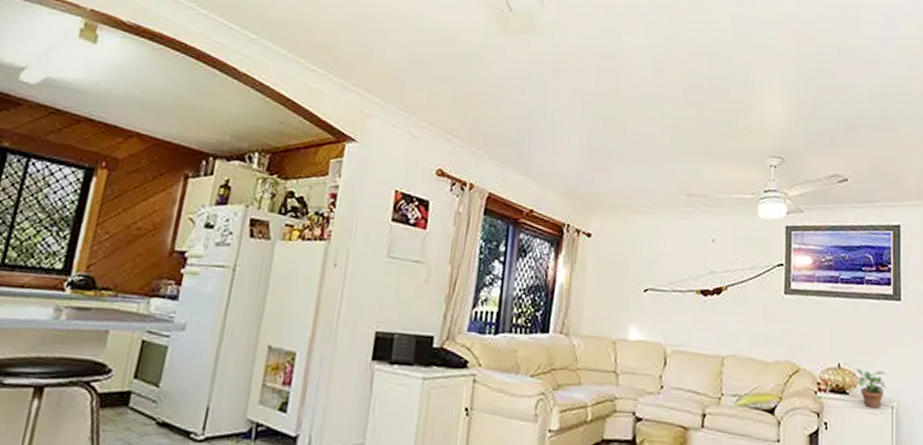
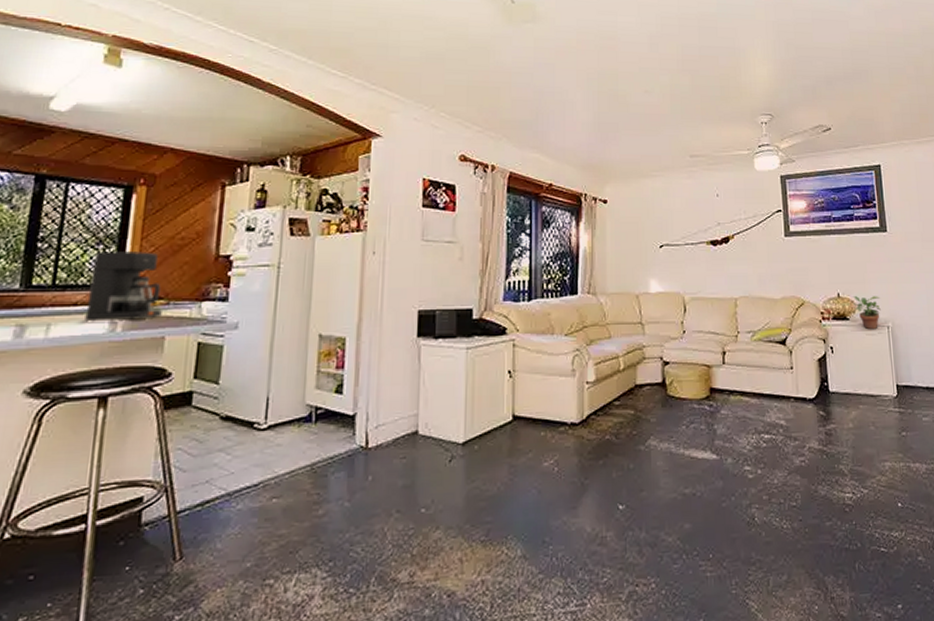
coffee maker: none [30,233,112,310] -> present [85,252,162,322]

